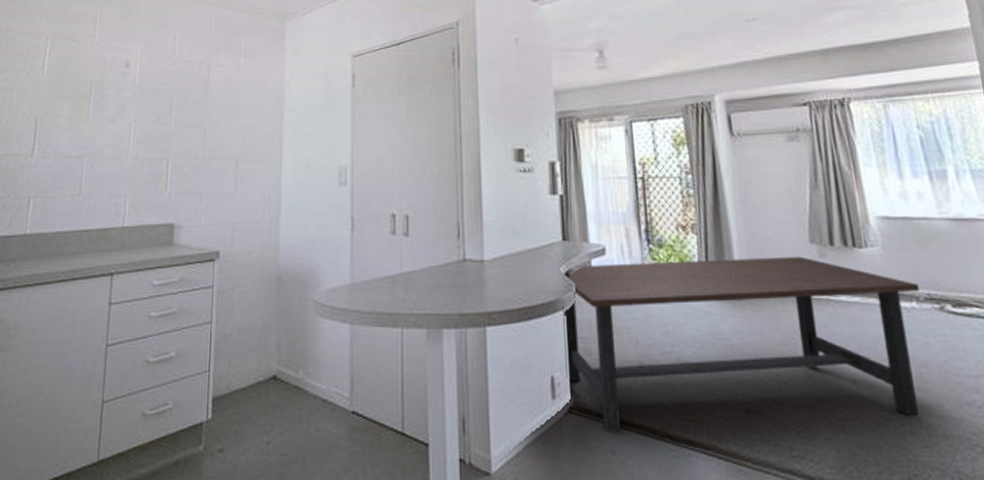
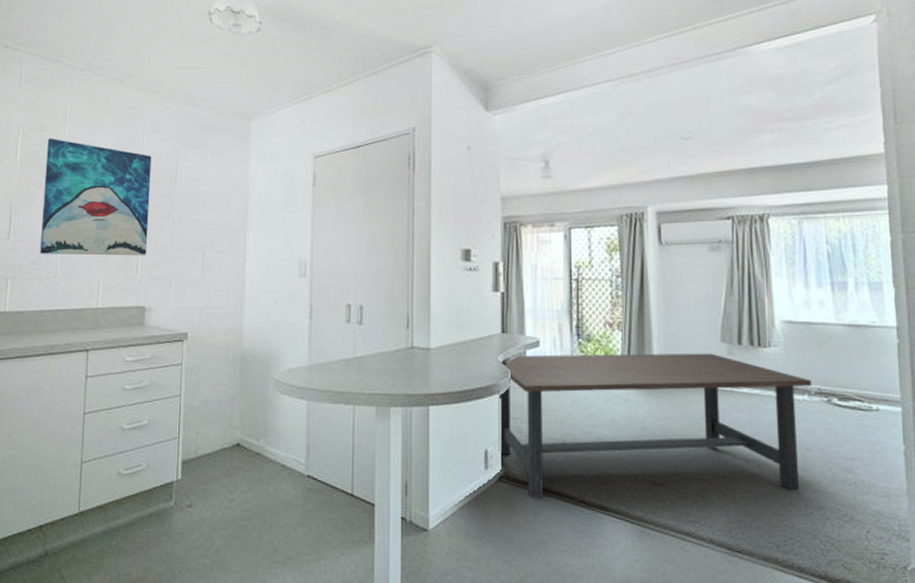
wall art: none [64,47,183,170] -> present [40,138,152,256]

